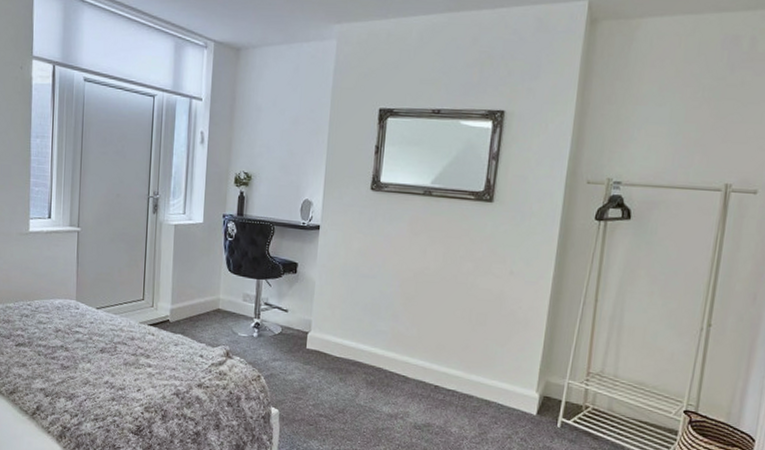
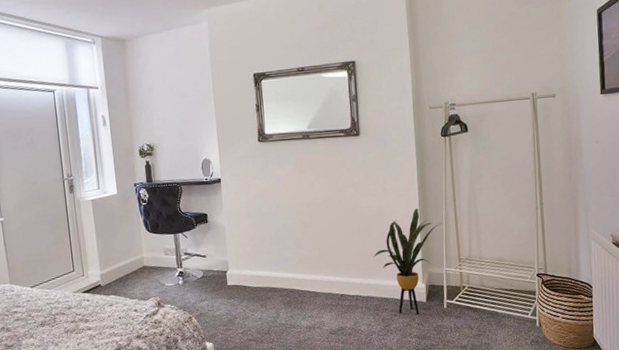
house plant: none [482,300,576,428] -> present [374,207,443,315]

